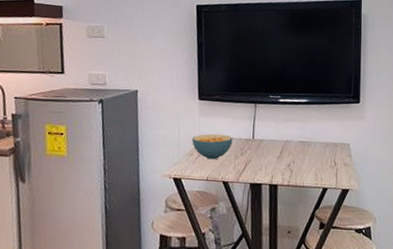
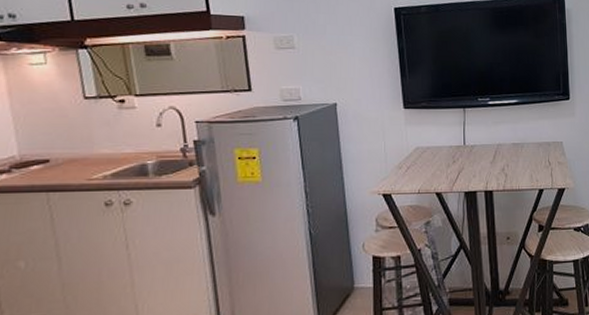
cereal bowl: present [192,133,233,160] -> none [400,143,443,171]

